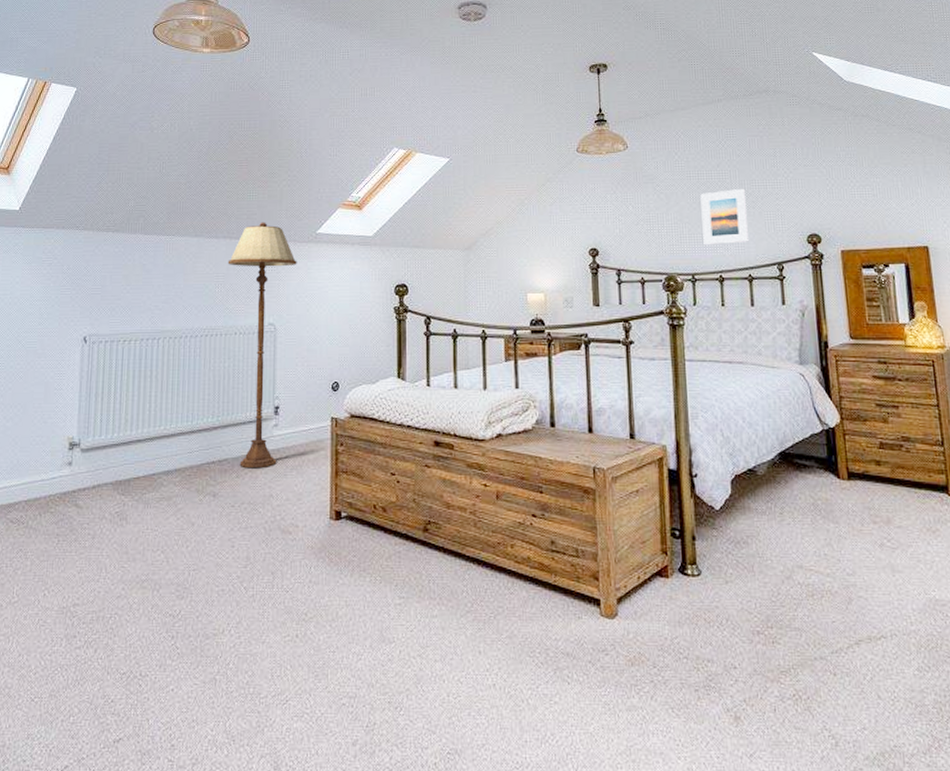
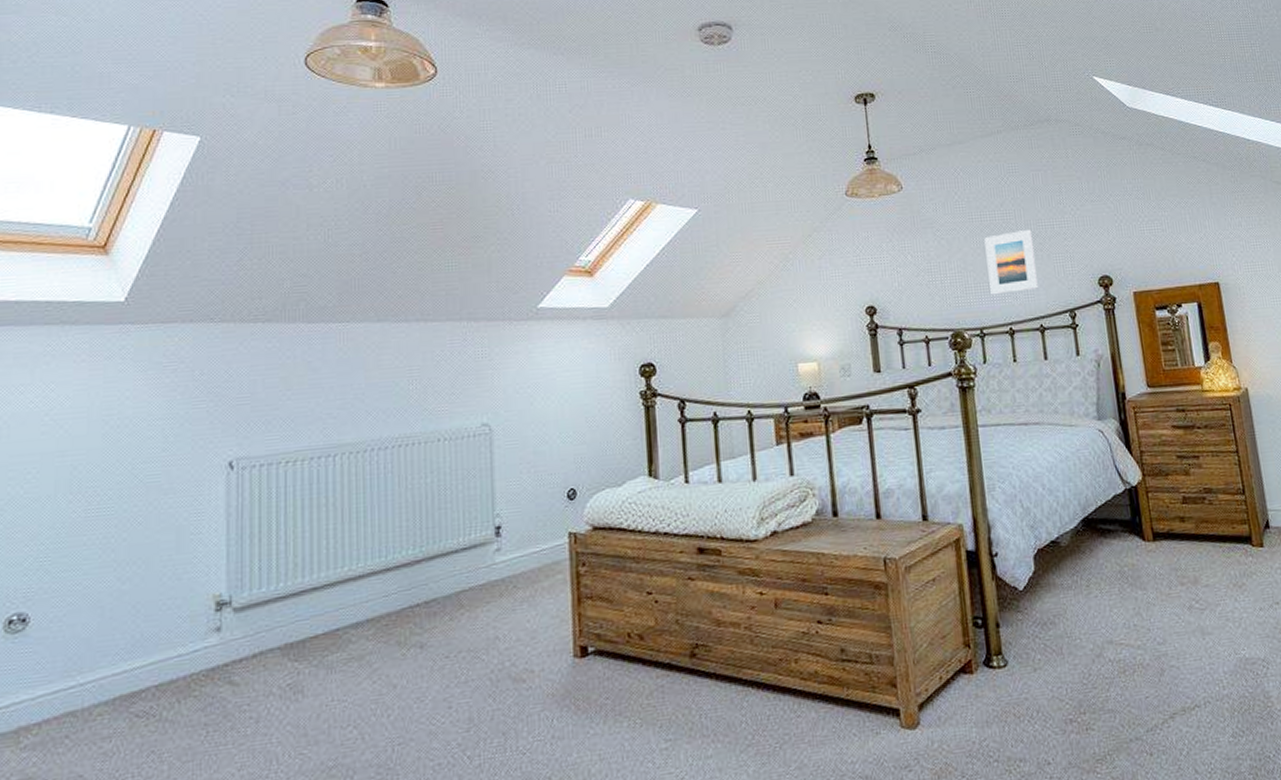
floor lamp: present [227,222,297,469] -> none [423,297,515,607]

